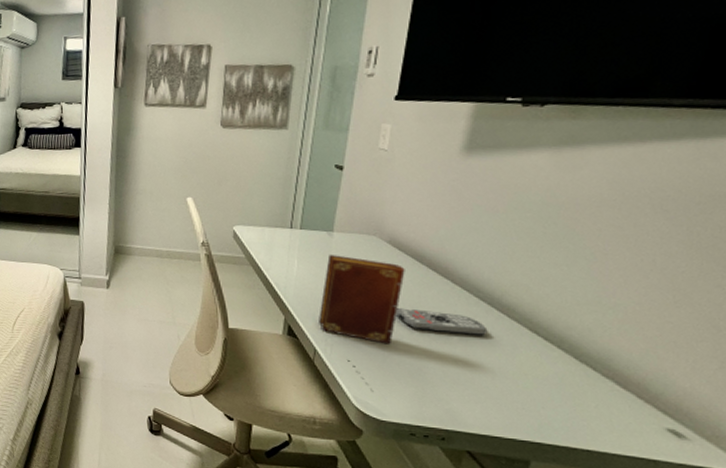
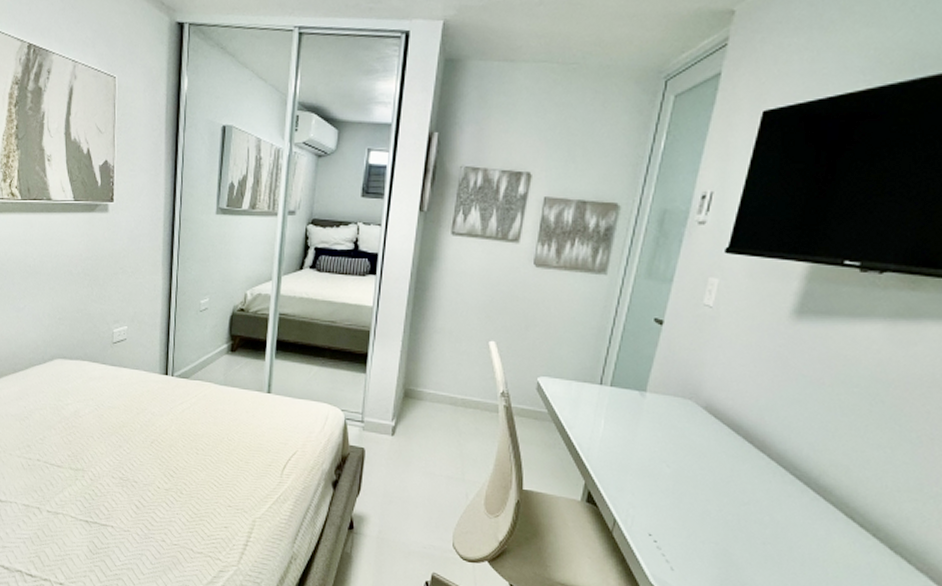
book: present [319,254,405,344] -> none [622,416,720,520]
remote control: present [395,308,488,336] -> none [704,481,802,518]

